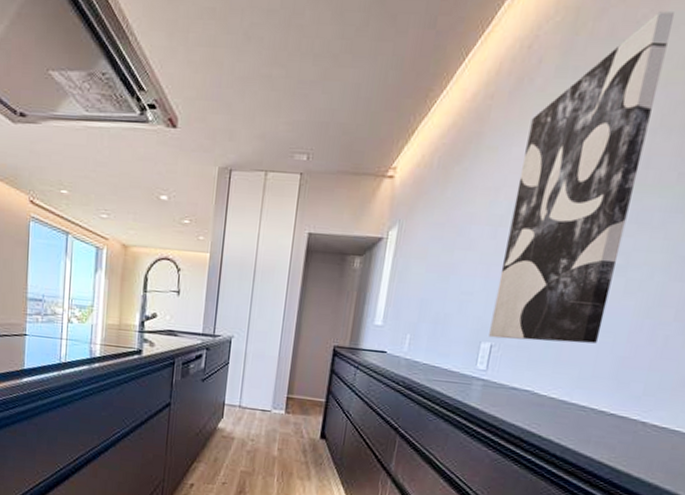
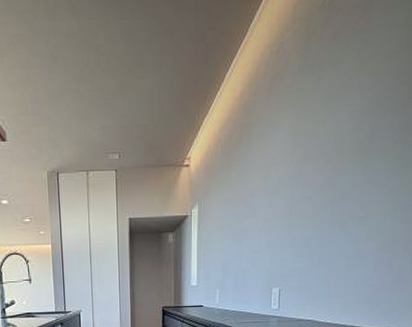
wall art: present [489,11,676,344] -> none [277,18,378,284]

